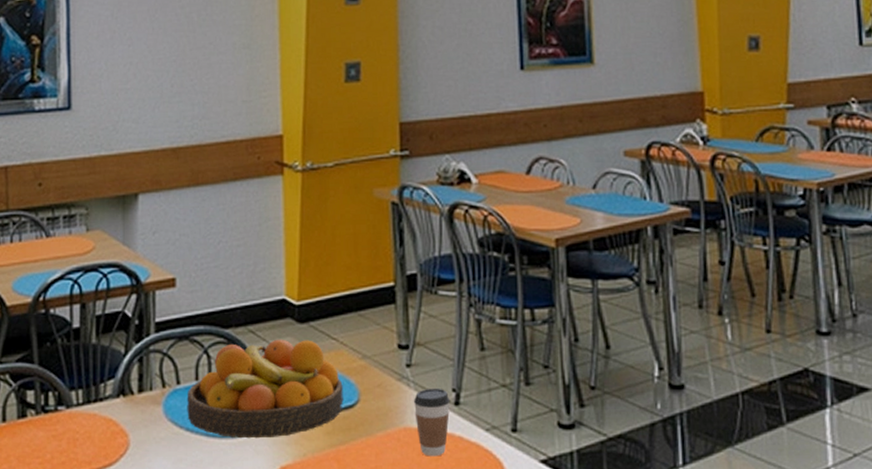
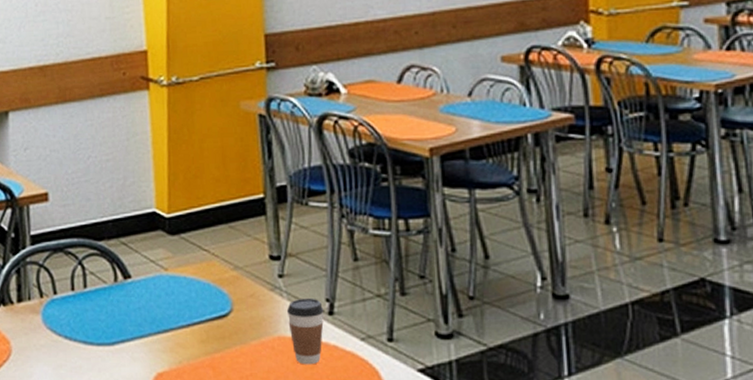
fruit bowl: present [187,339,343,439] -> none [64,250,217,346]

